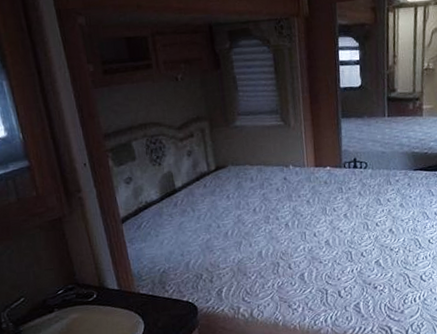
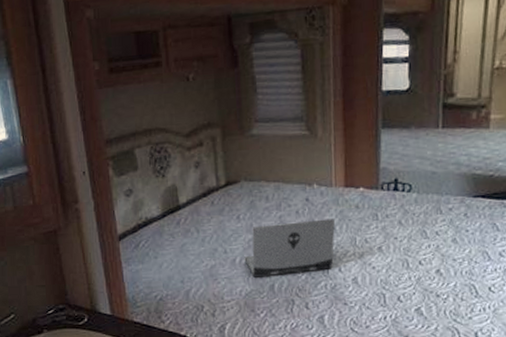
laptop: none [235,193,309,247] -> present [244,219,336,278]

